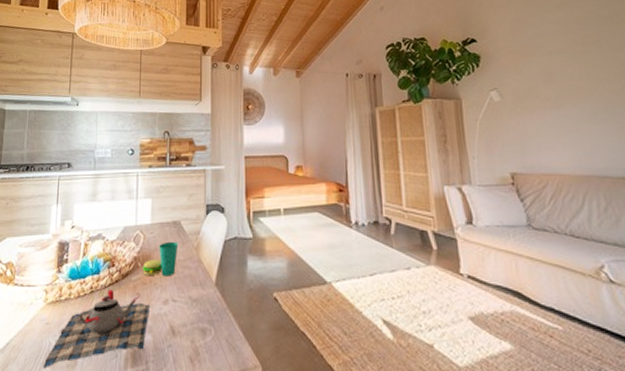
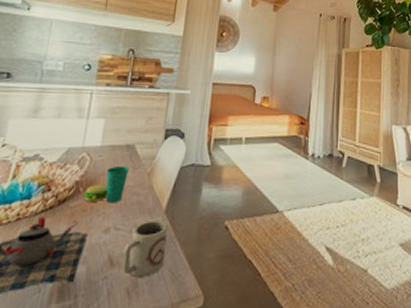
cup: none [183,292,220,347] -> present [121,220,168,278]

